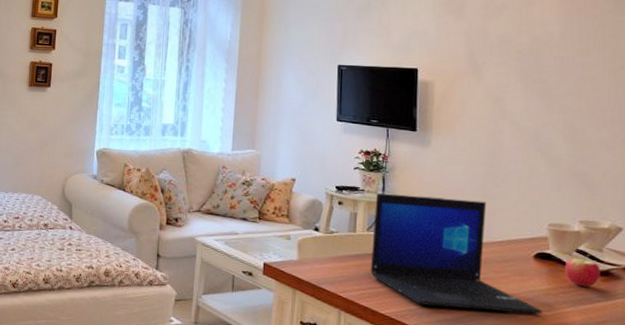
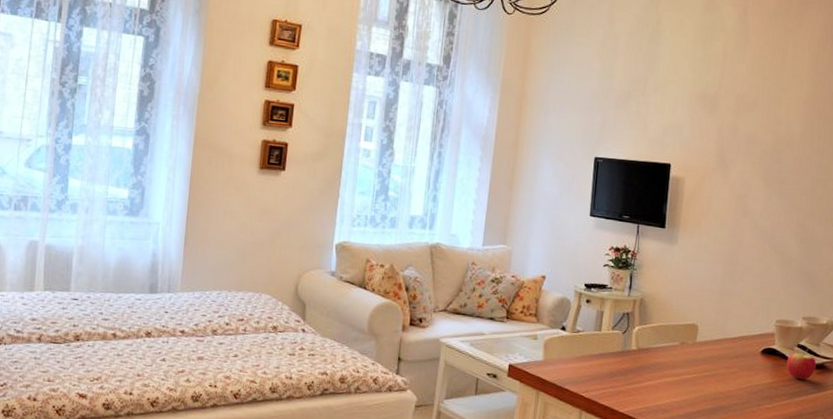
laptop: present [370,193,542,314] -> none [612,291,764,407]

